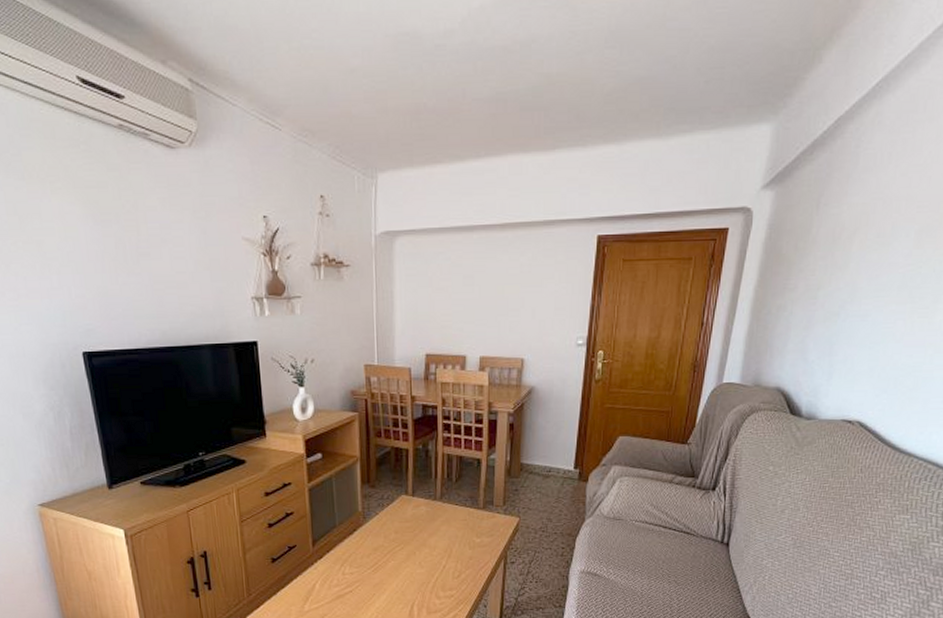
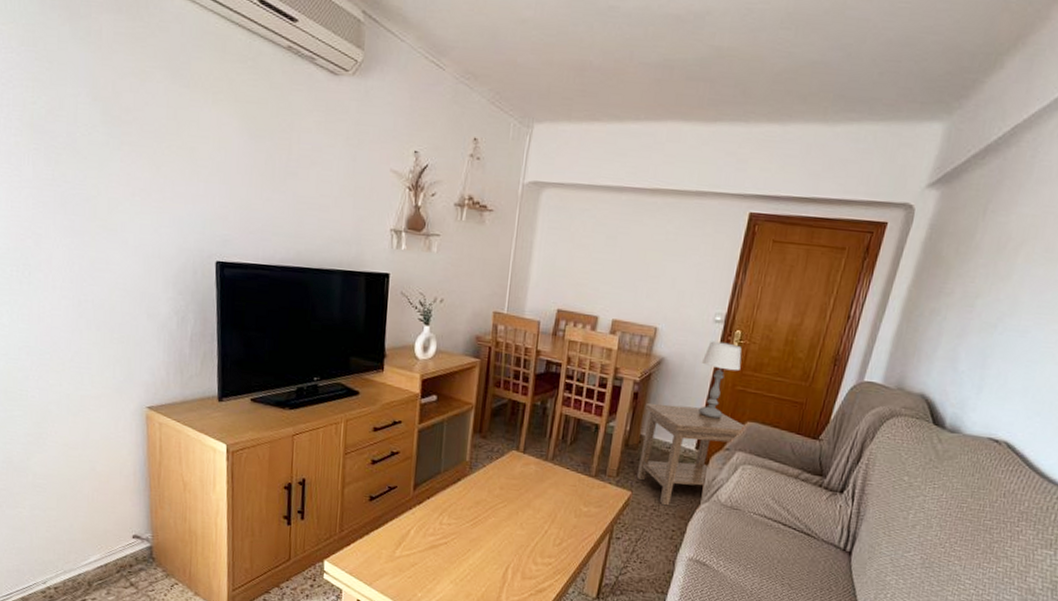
side table: none [522,430,618,526] -> present [636,403,745,506]
table lamp: none [570,364,607,438] -> present [699,341,742,419]

